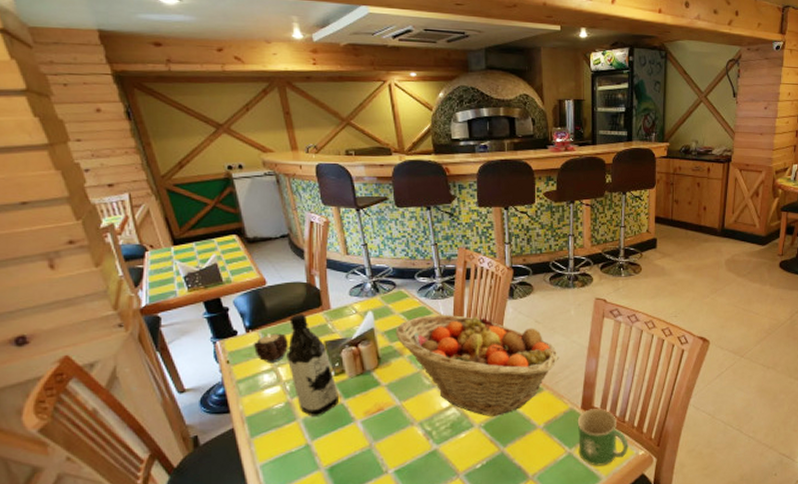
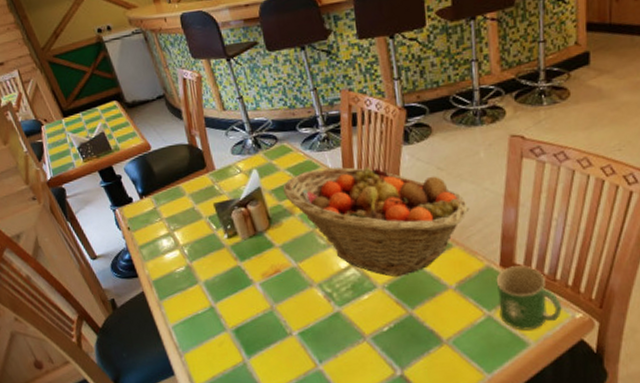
candle: present [253,333,289,364] -> none [148,198,182,229]
water bottle: present [287,314,339,417] -> none [177,176,235,279]

